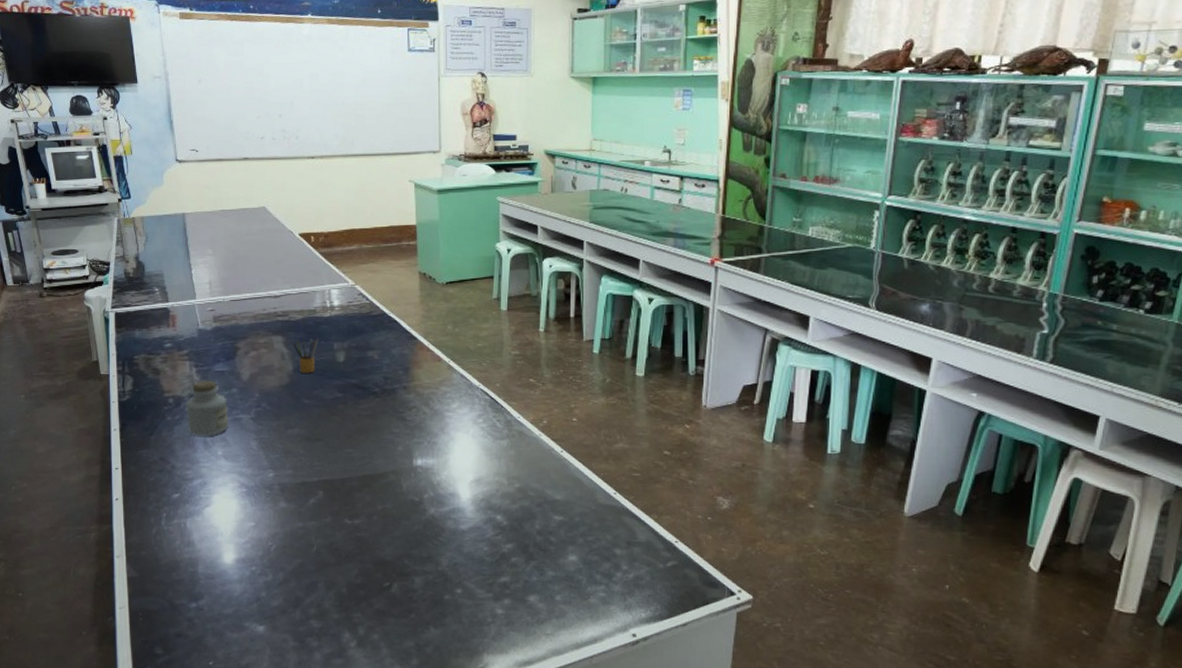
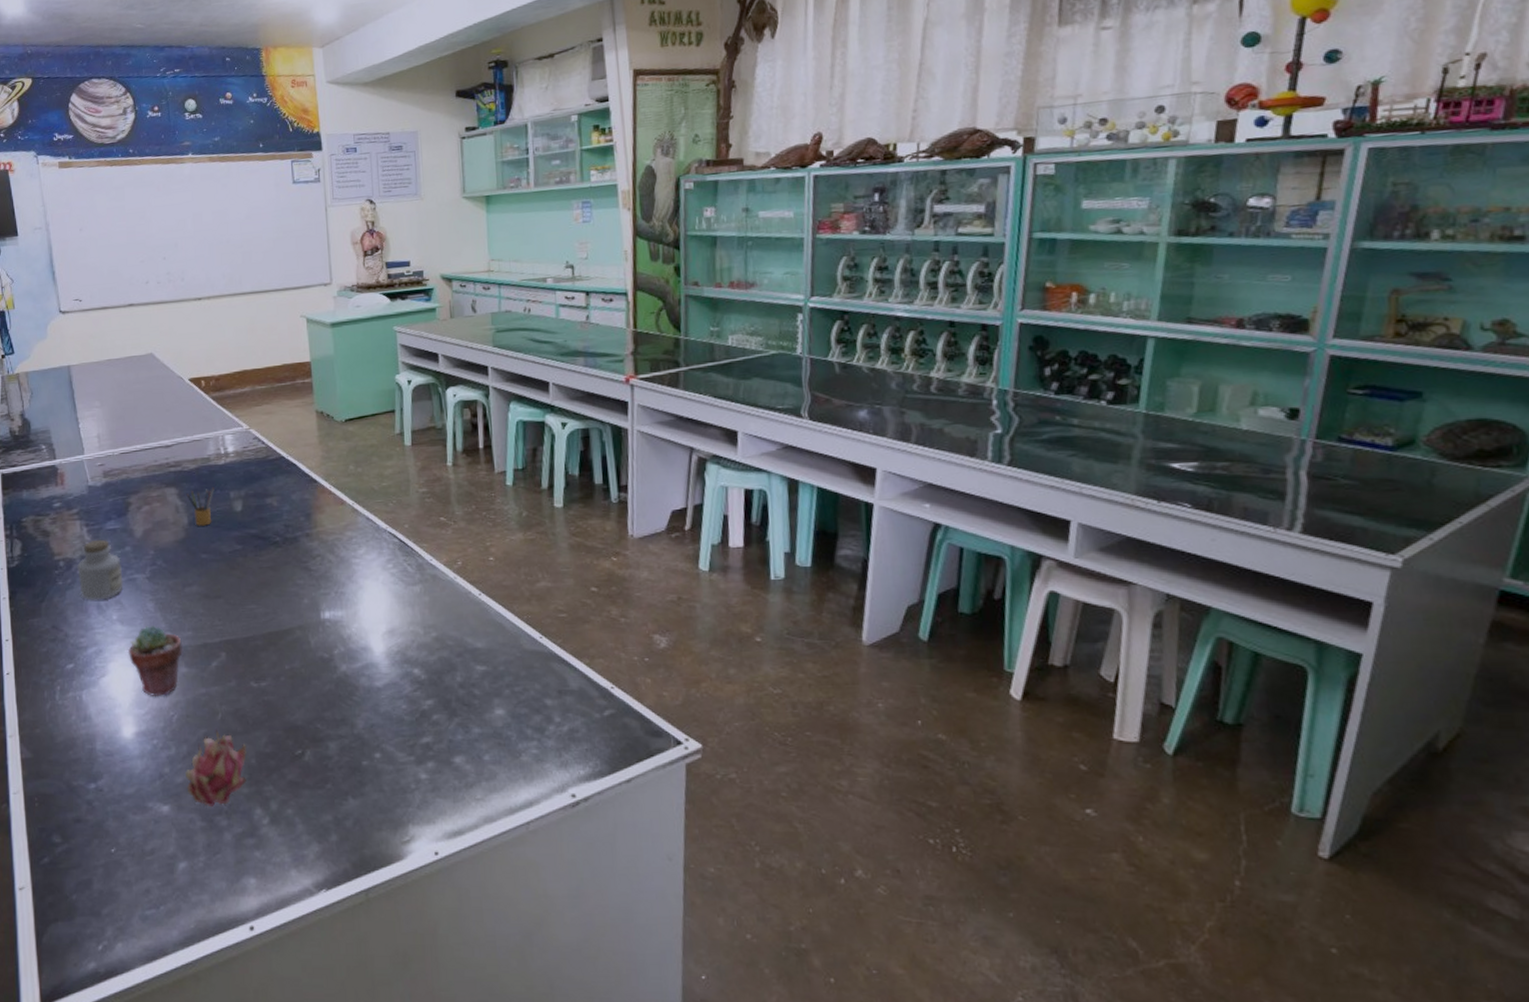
potted succulent: none [231,462,282,528] -> present [127,624,183,697]
fruit: none [281,560,338,630] -> present [185,729,246,808]

